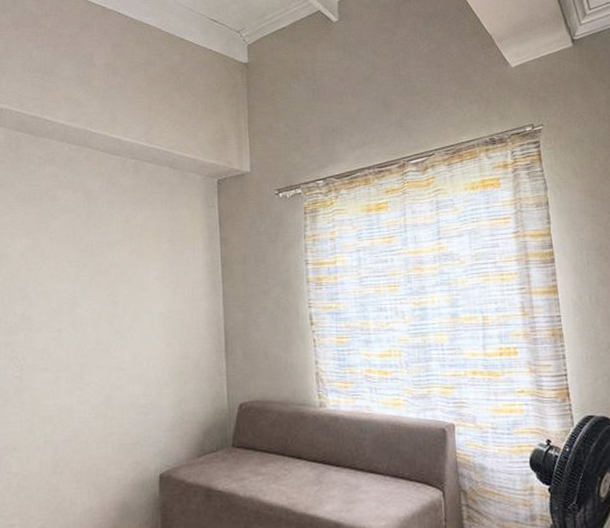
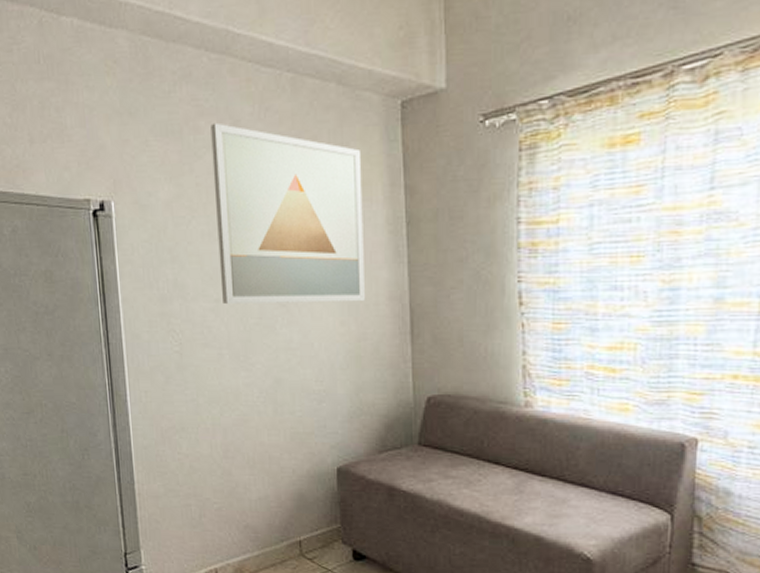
wall art: none [63,193,187,333] -> present [210,122,365,303]

